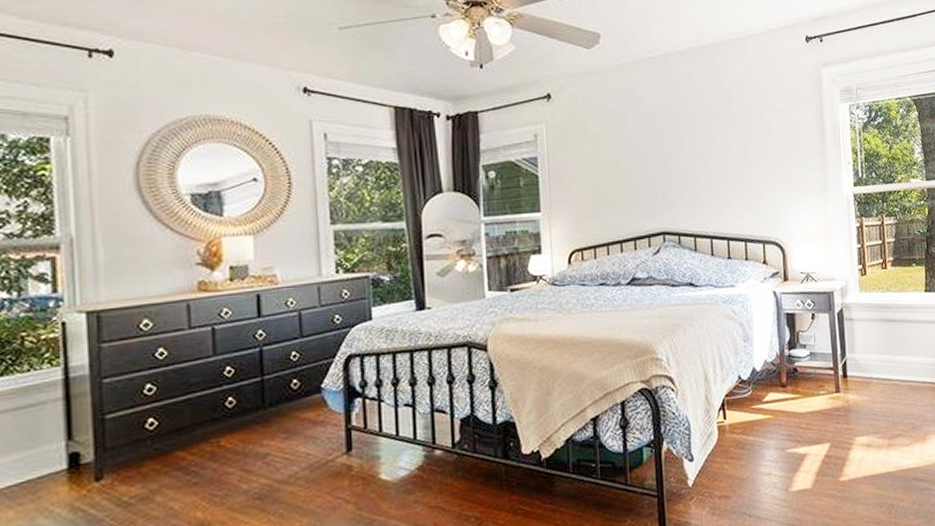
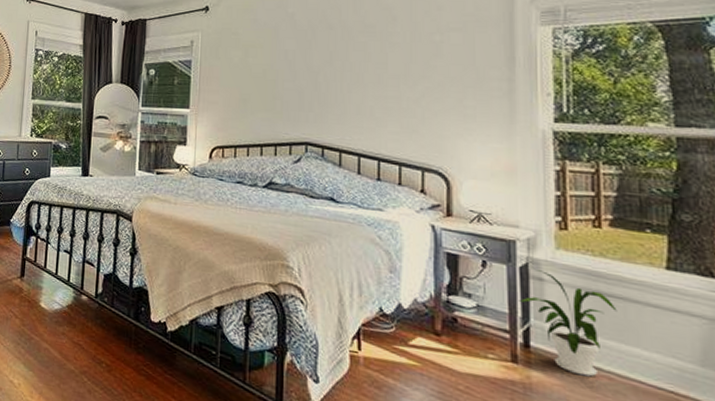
house plant: none [838,311,899,389] -> present [519,268,618,377]

